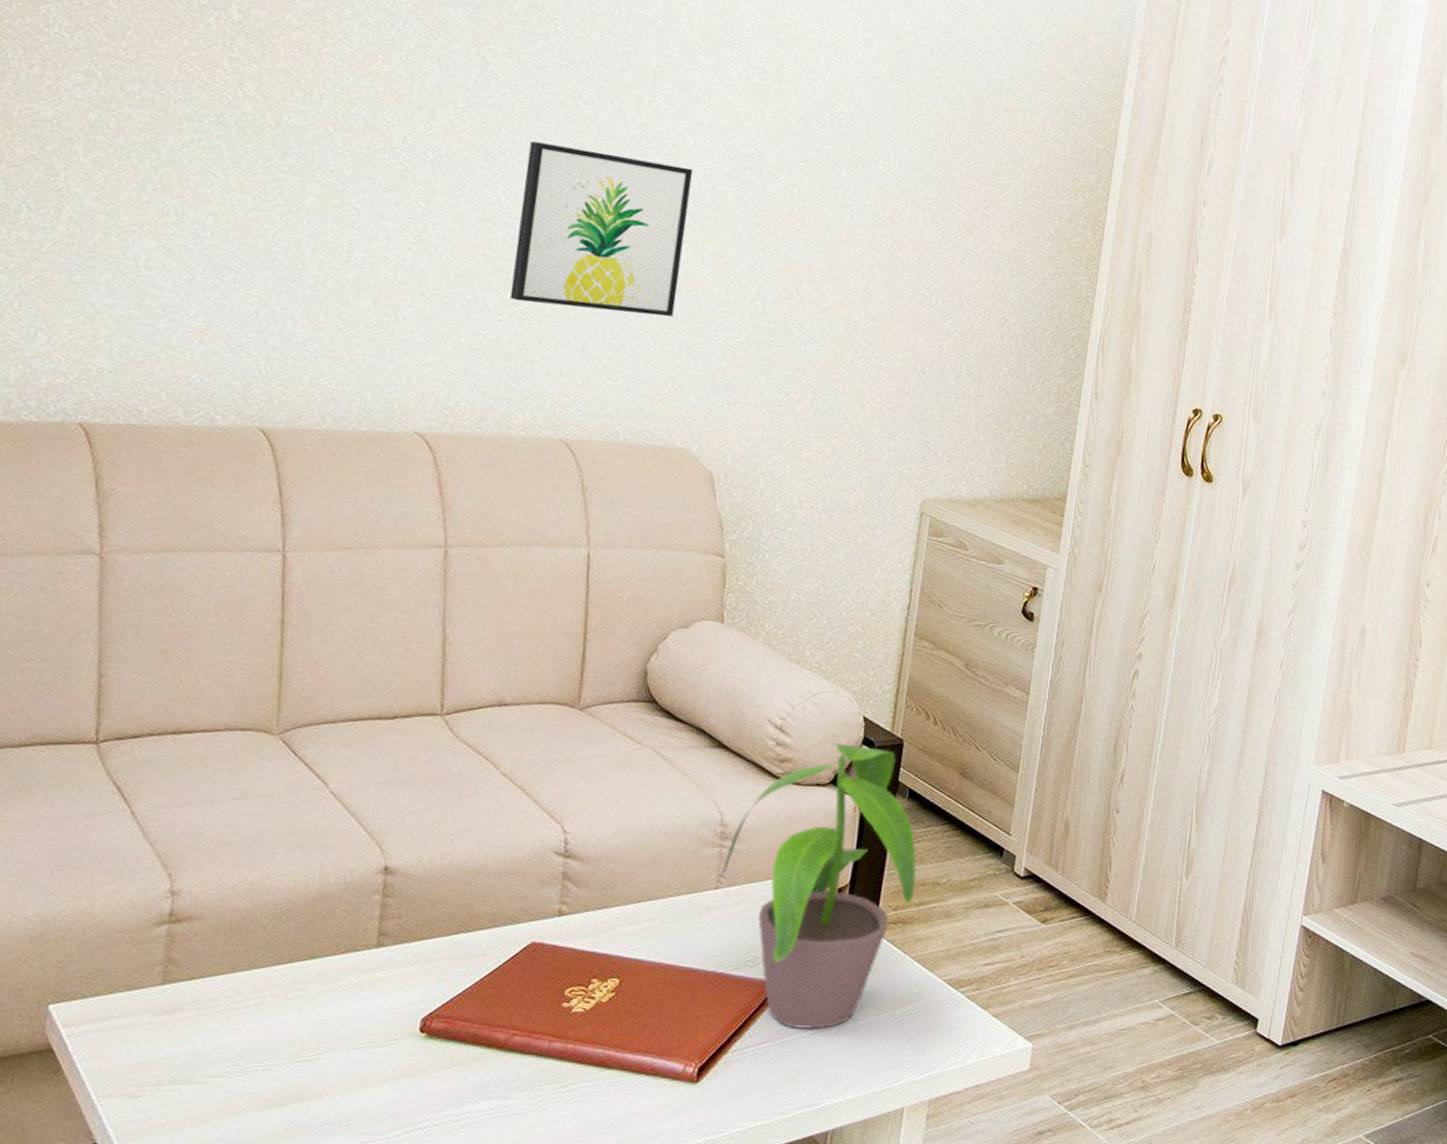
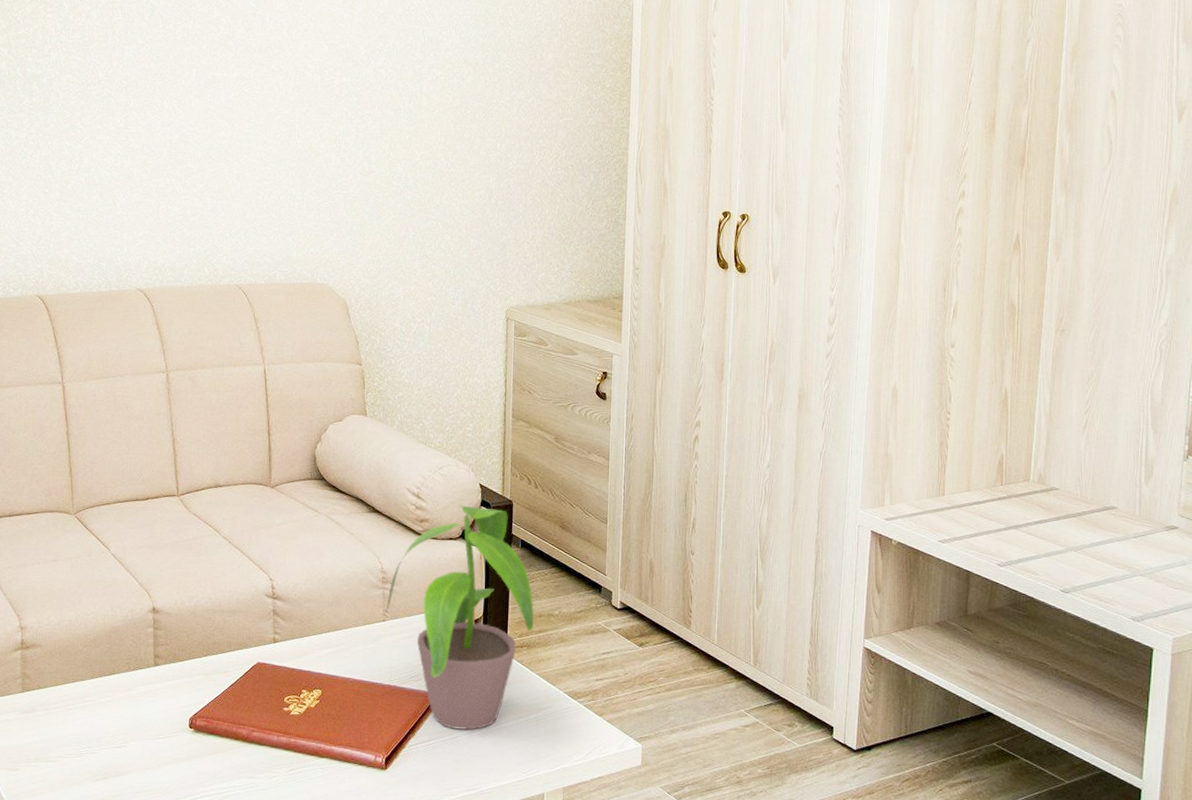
wall art: present [509,141,693,317] -> none [189,62,307,184]

